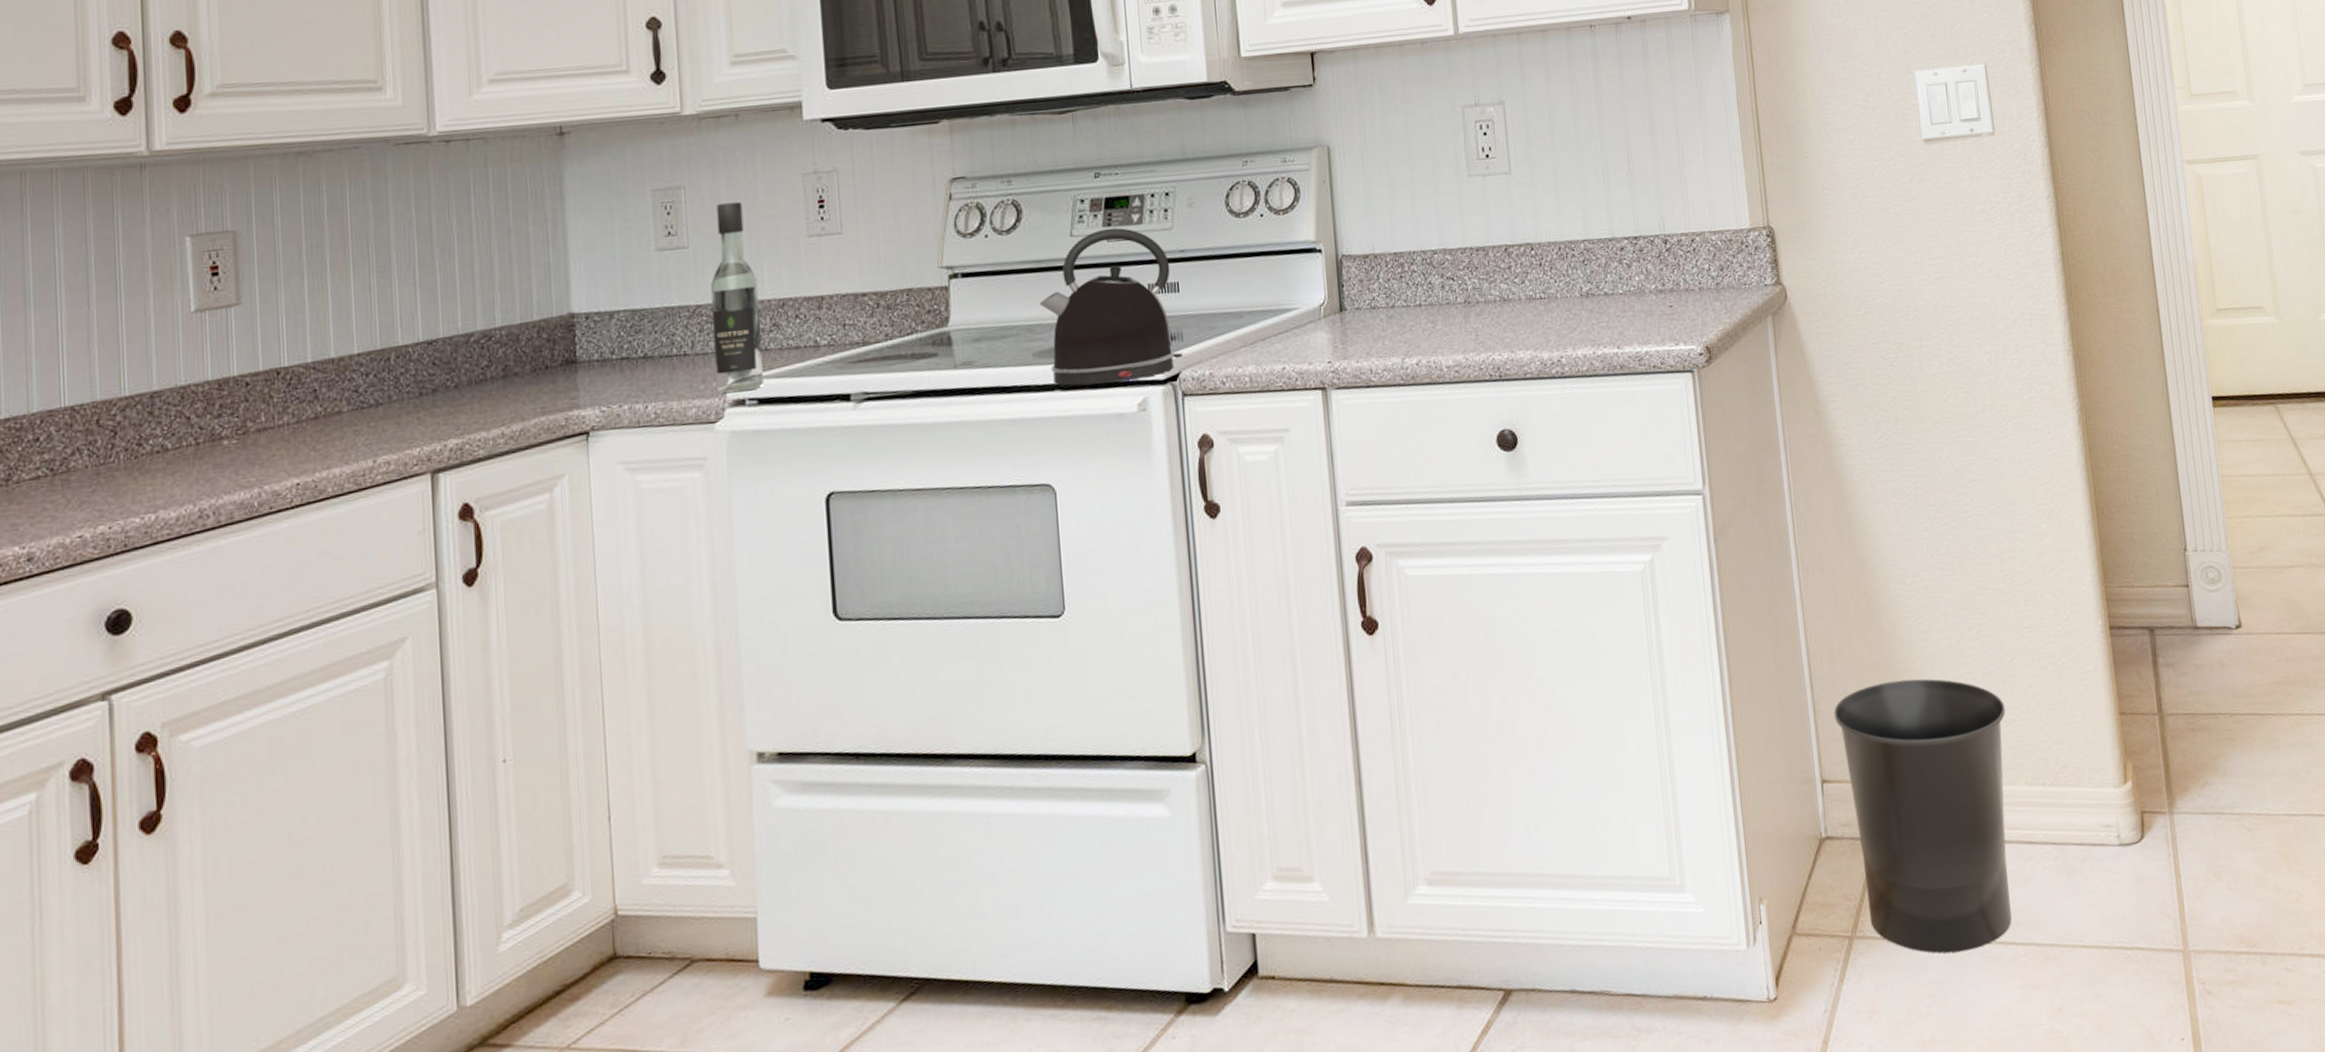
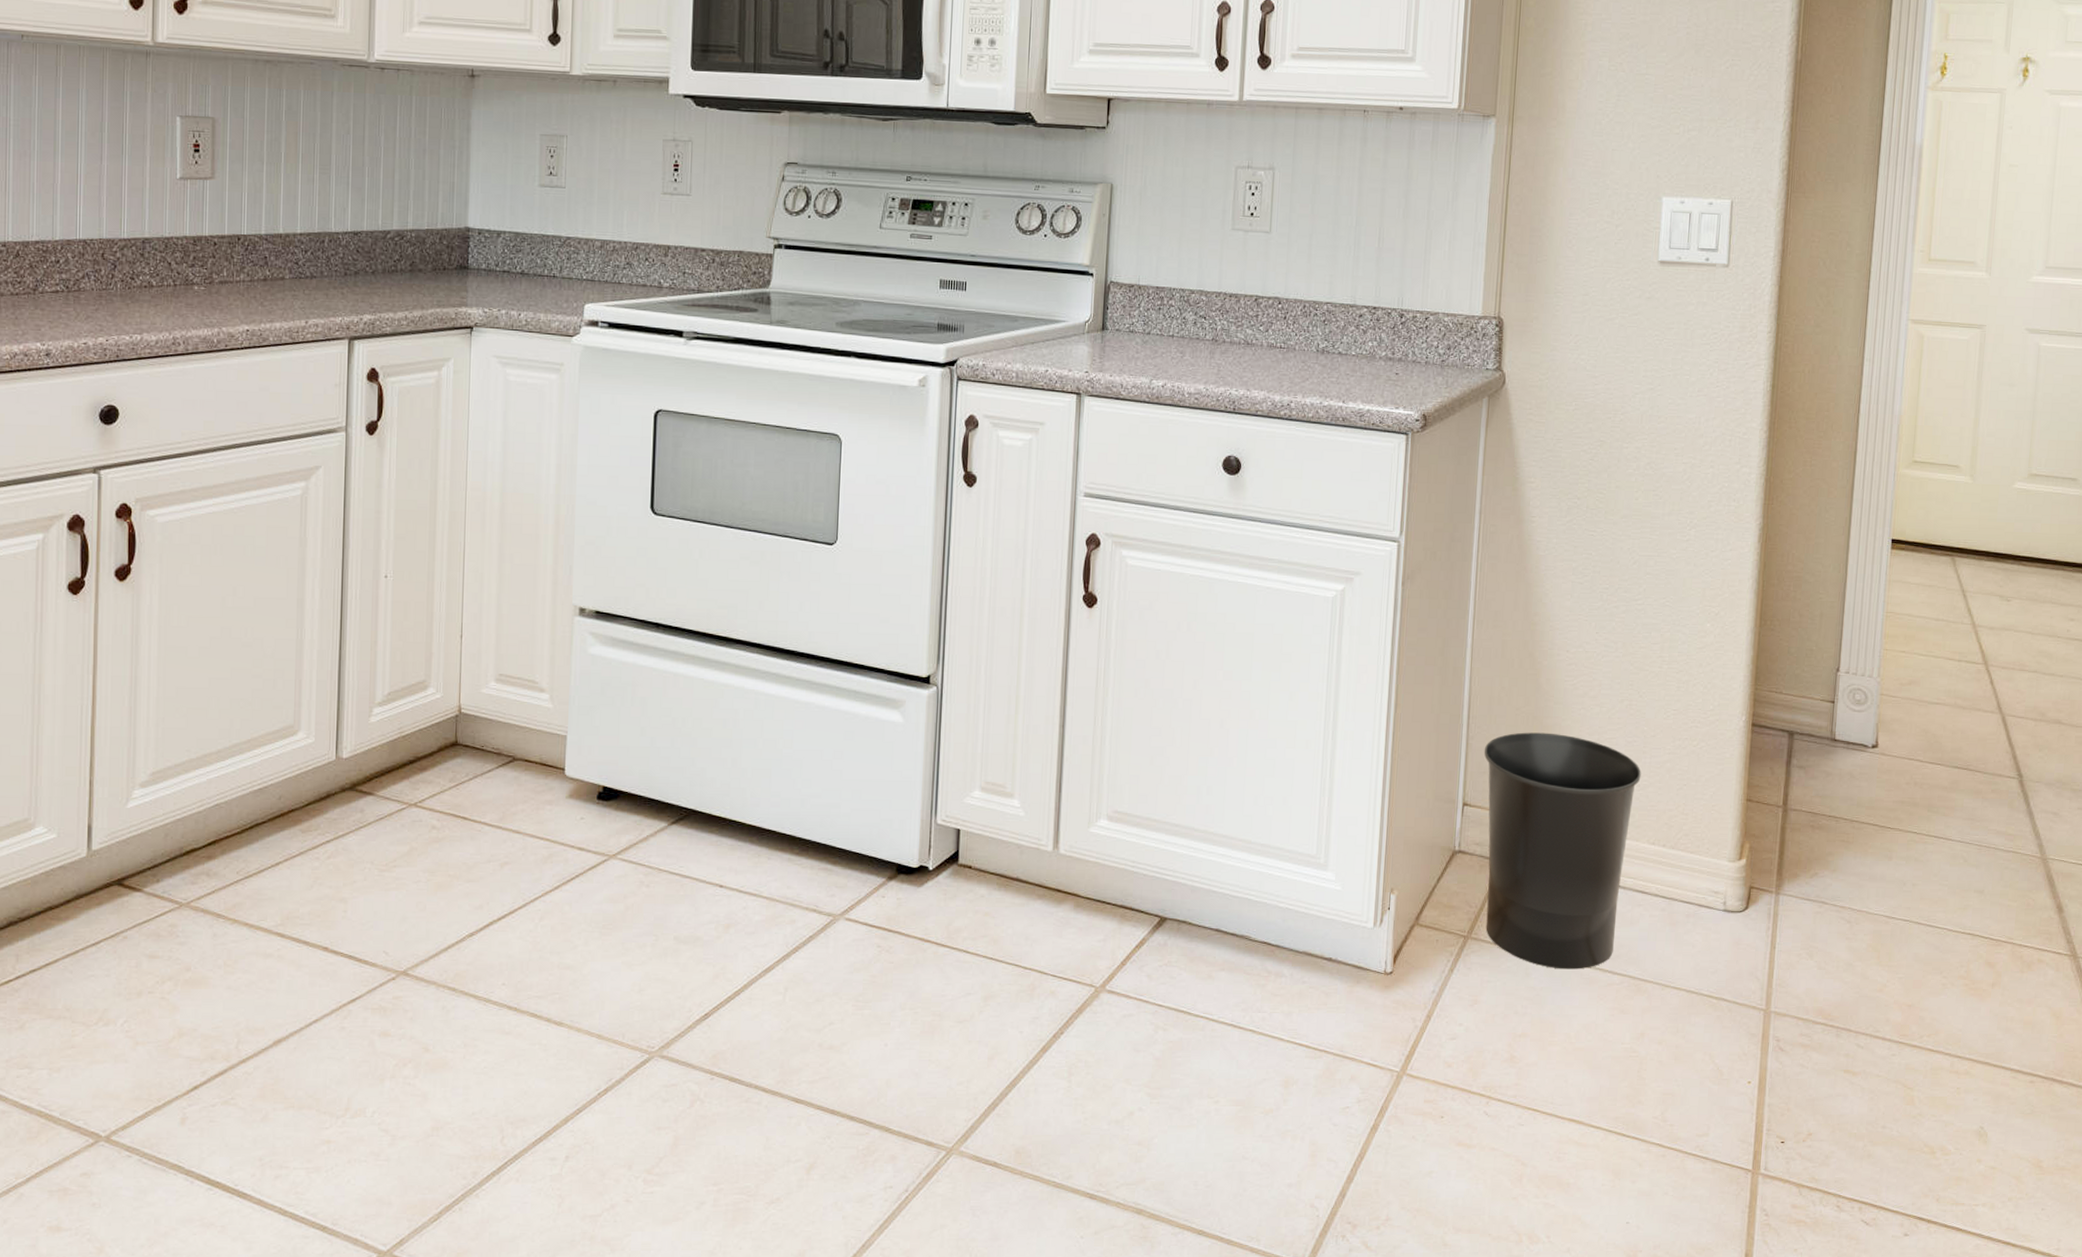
bottle: present [709,202,763,394] -> none [576,155,619,315]
kettle: present [1039,227,1183,386] -> none [847,226,962,359]

